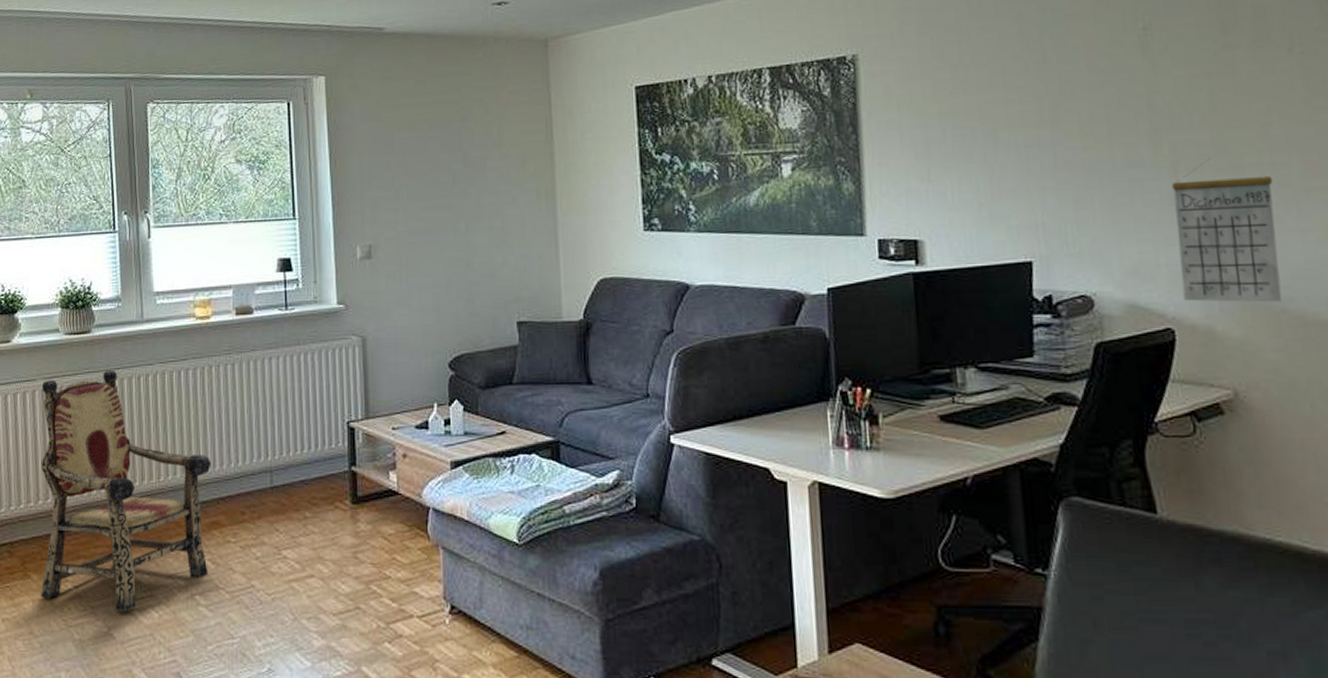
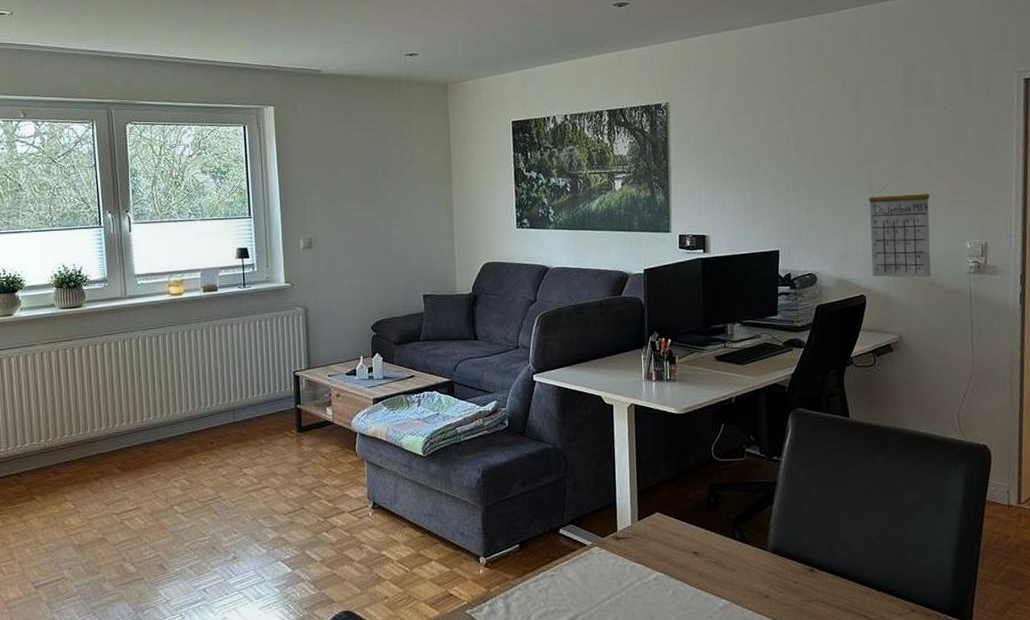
armchair: present [40,369,212,612] -> none [40,336,185,522]

